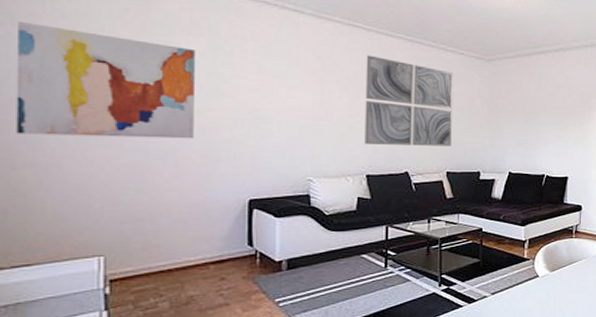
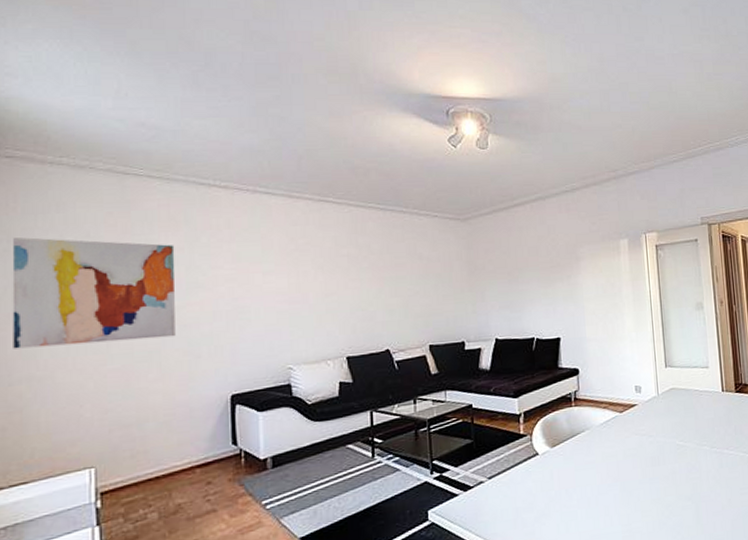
wall art: present [365,55,454,146] -> none [338,229,432,324]

